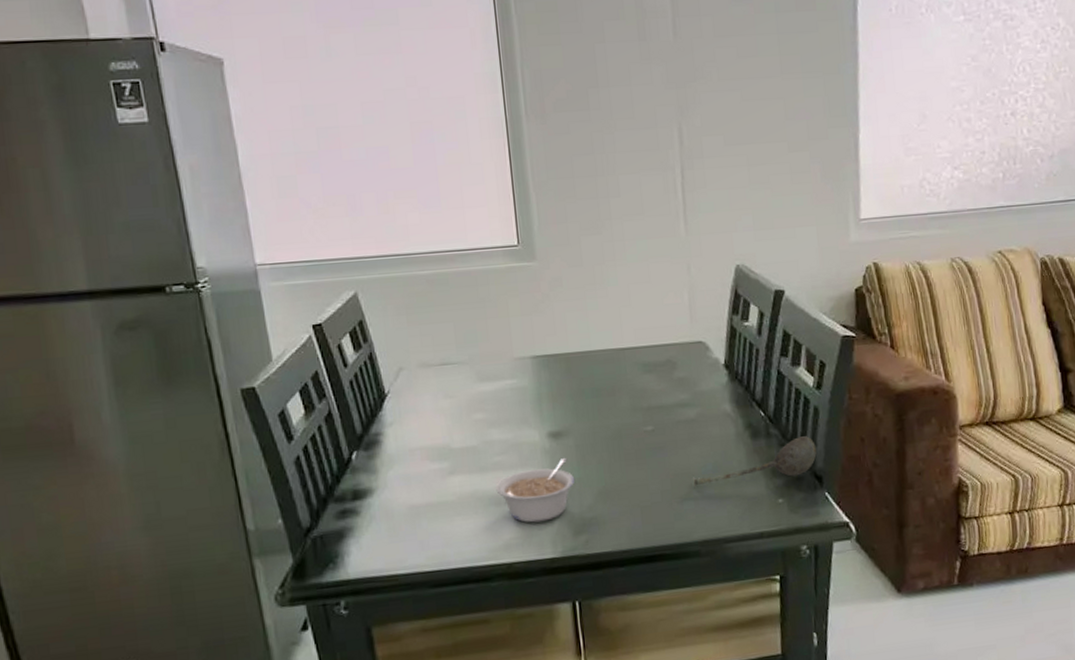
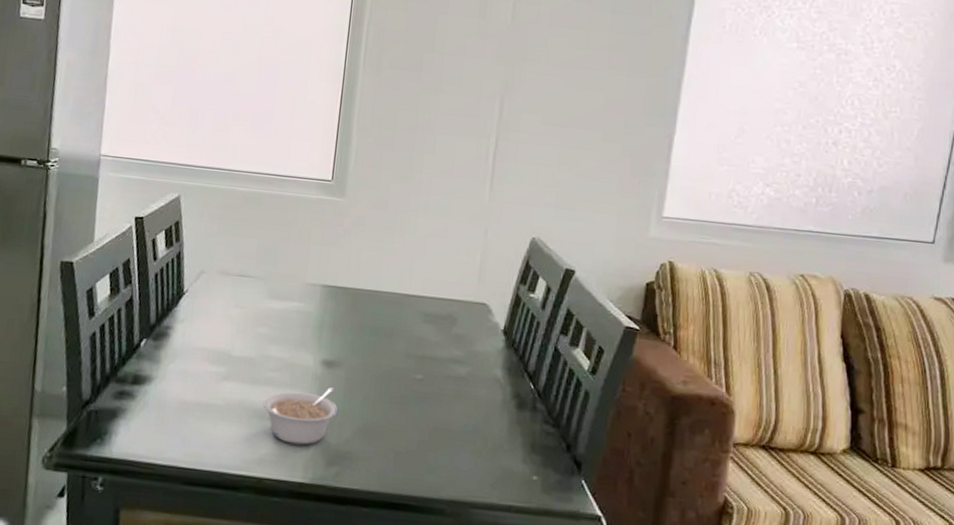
soupspoon: present [692,436,817,488] -> none [450,417,580,457]

